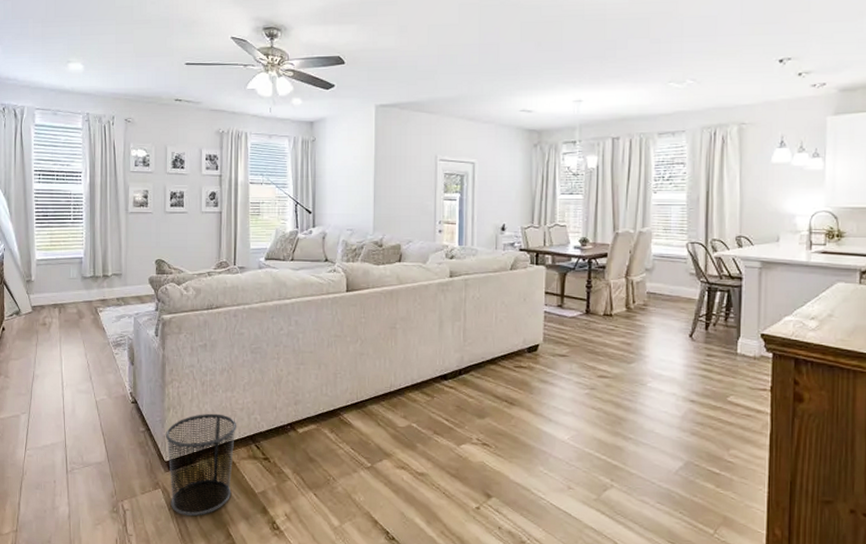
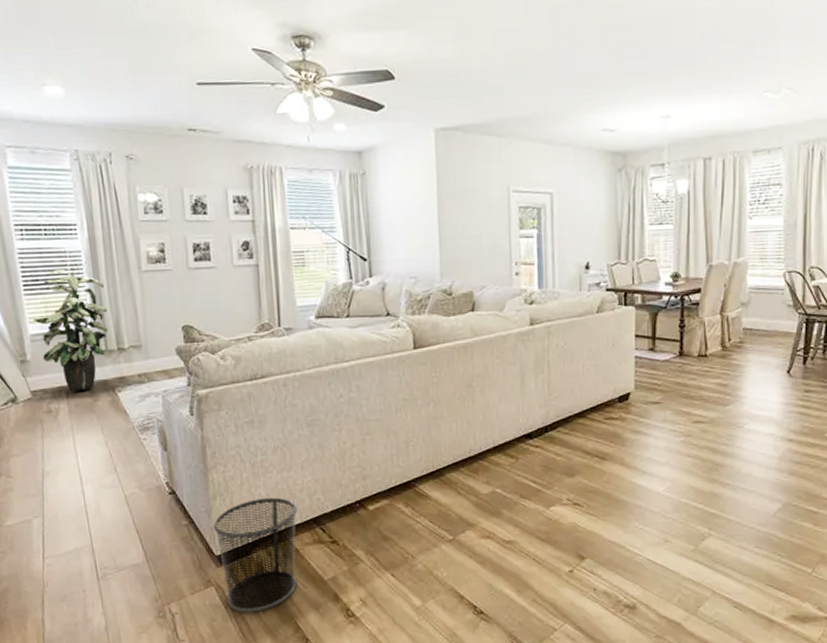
indoor plant: none [40,208,99,309] -> present [32,269,109,392]

